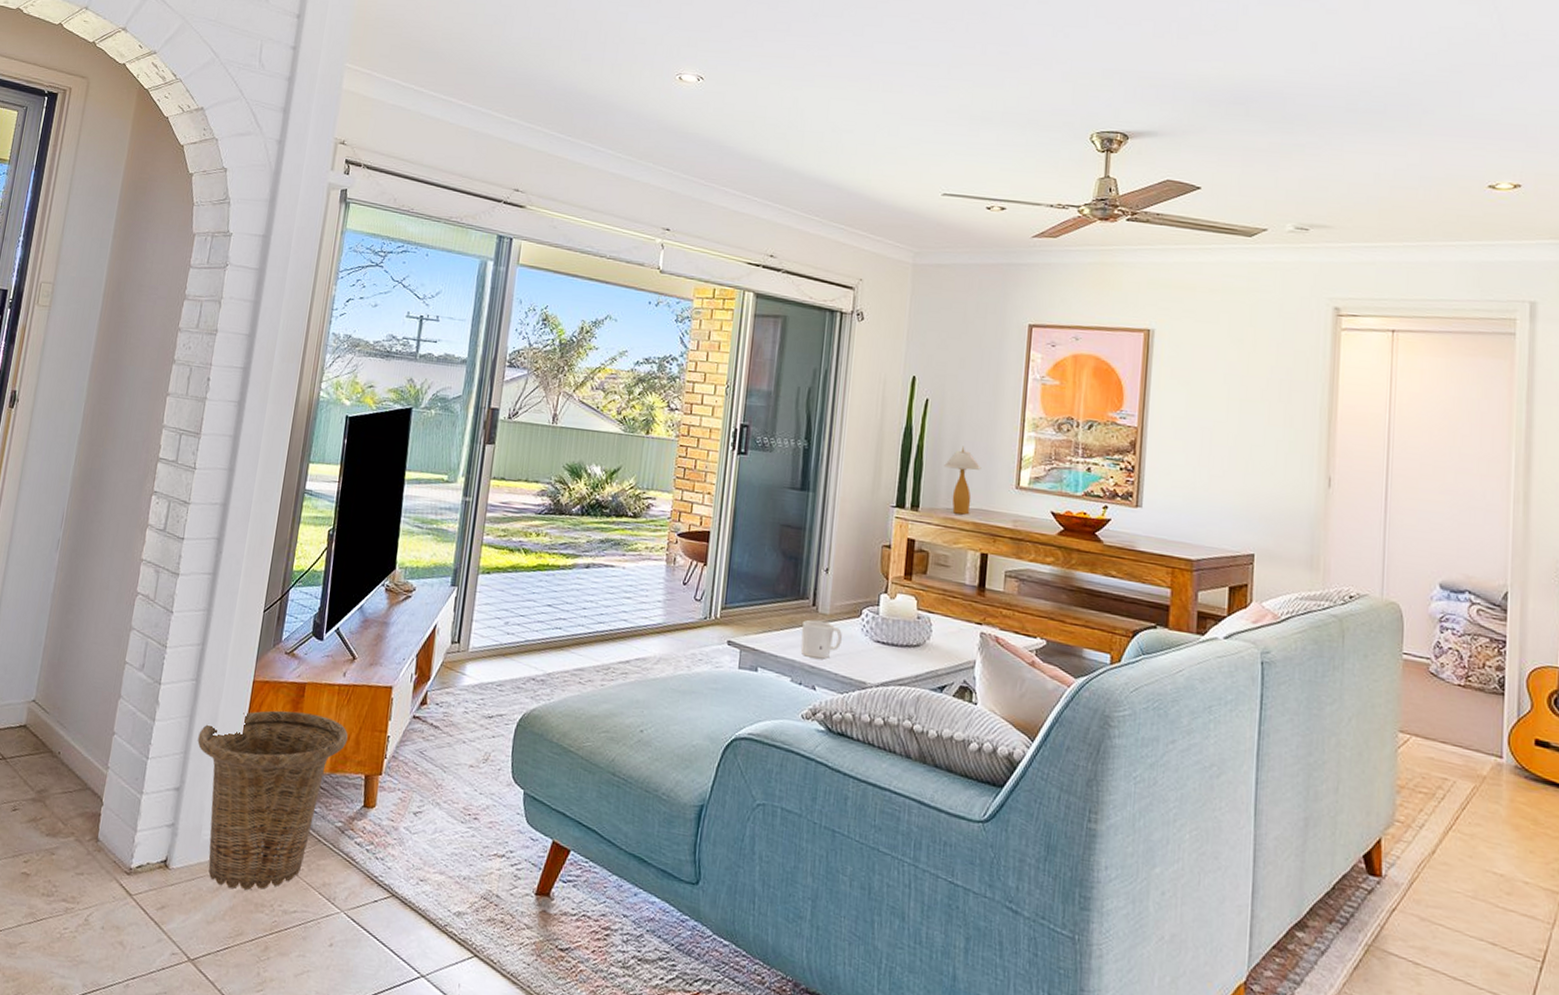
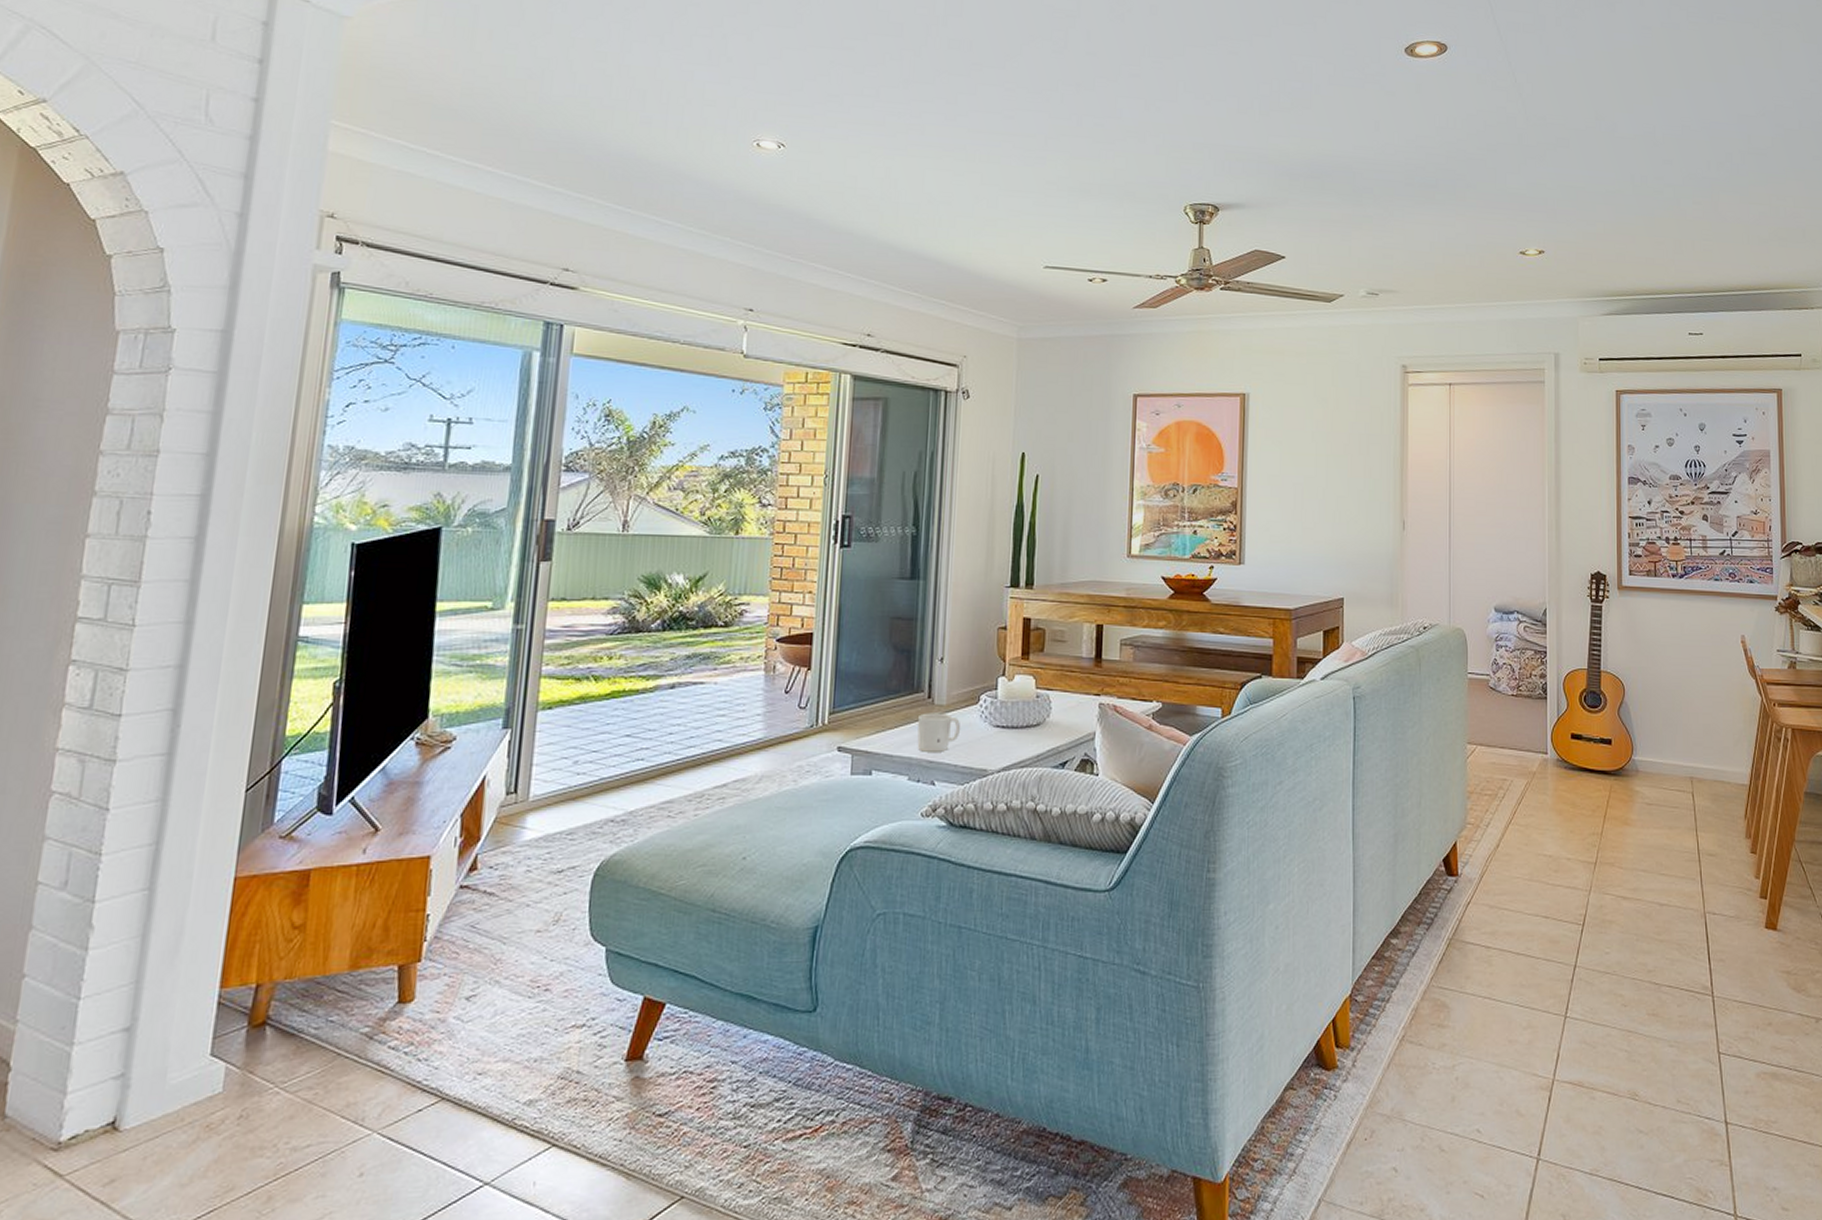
basket: present [197,710,348,890] -> none [155,905,373,1136]
table lamp: present [944,446,982,515] -> none [1057,519,1094,588]

